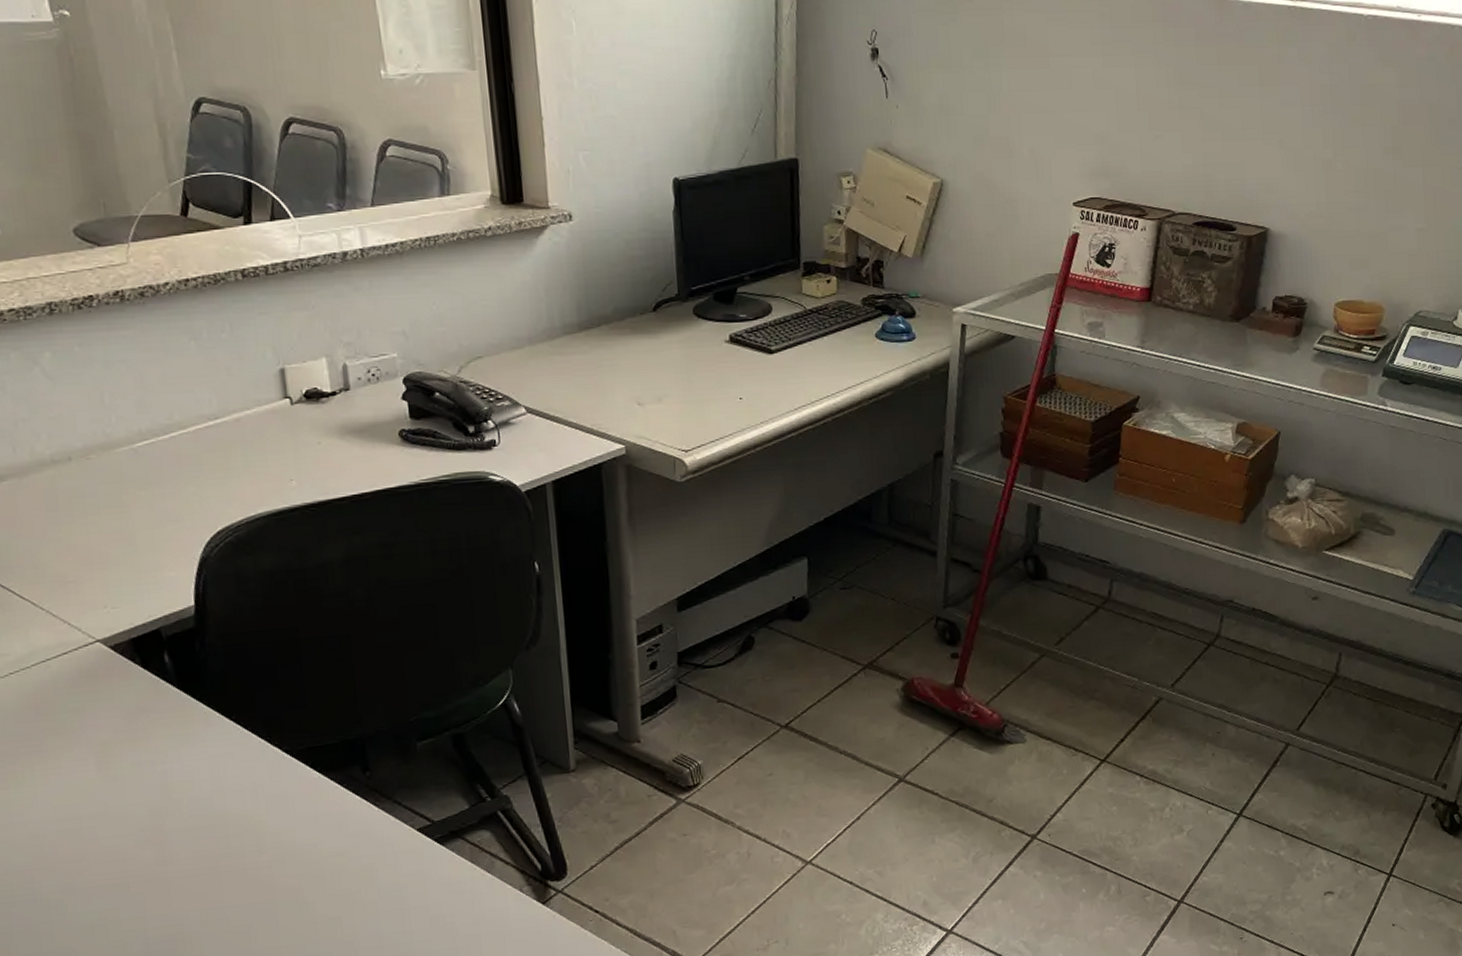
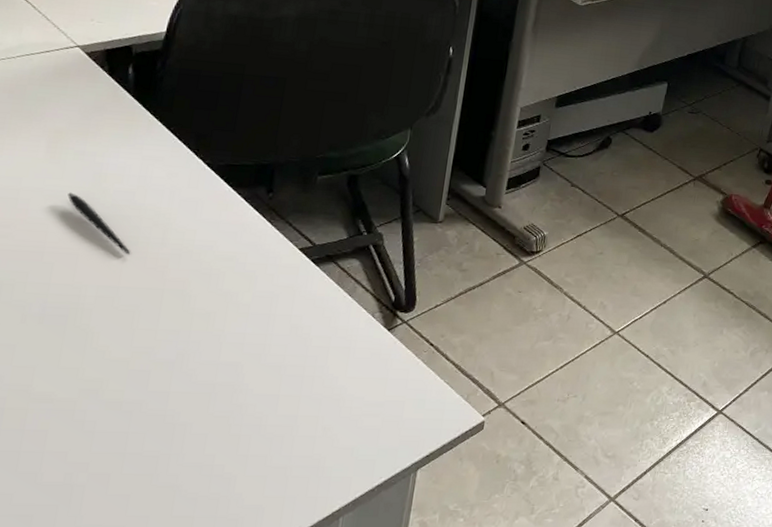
pen: none [136,810,225,870] -> present [67,192,130,255]

